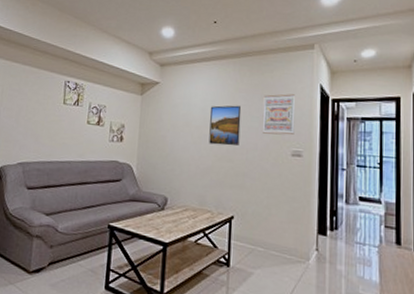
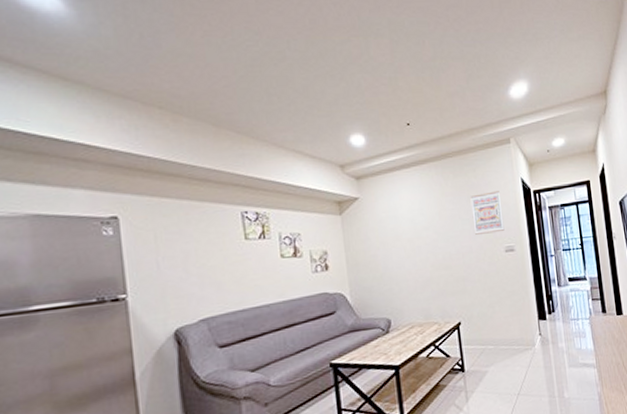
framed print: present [209,105,242,146] -> none [418,210,455,255]

